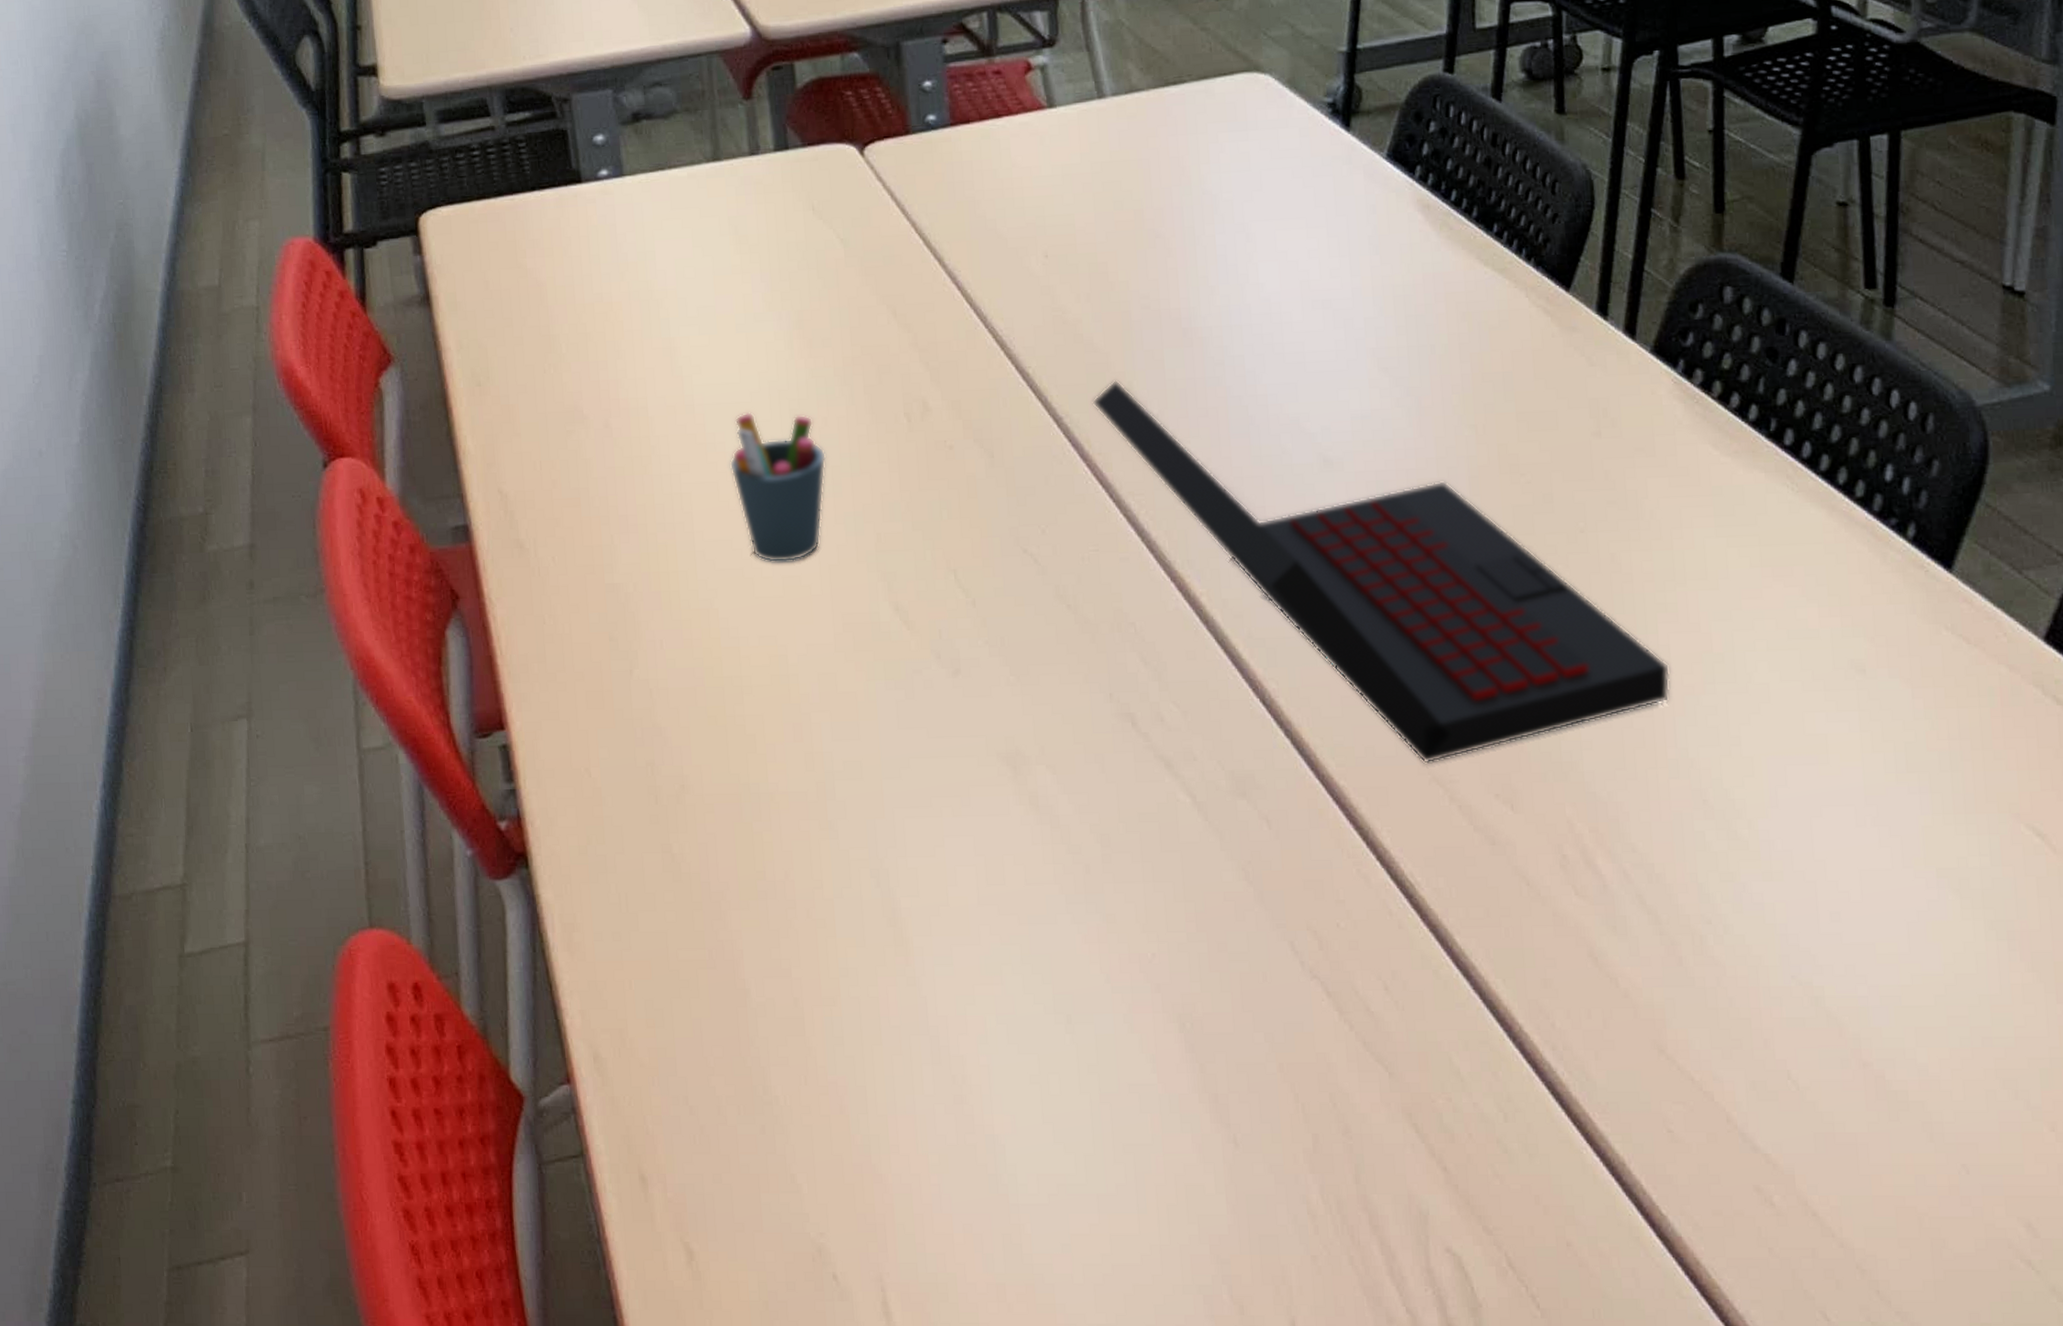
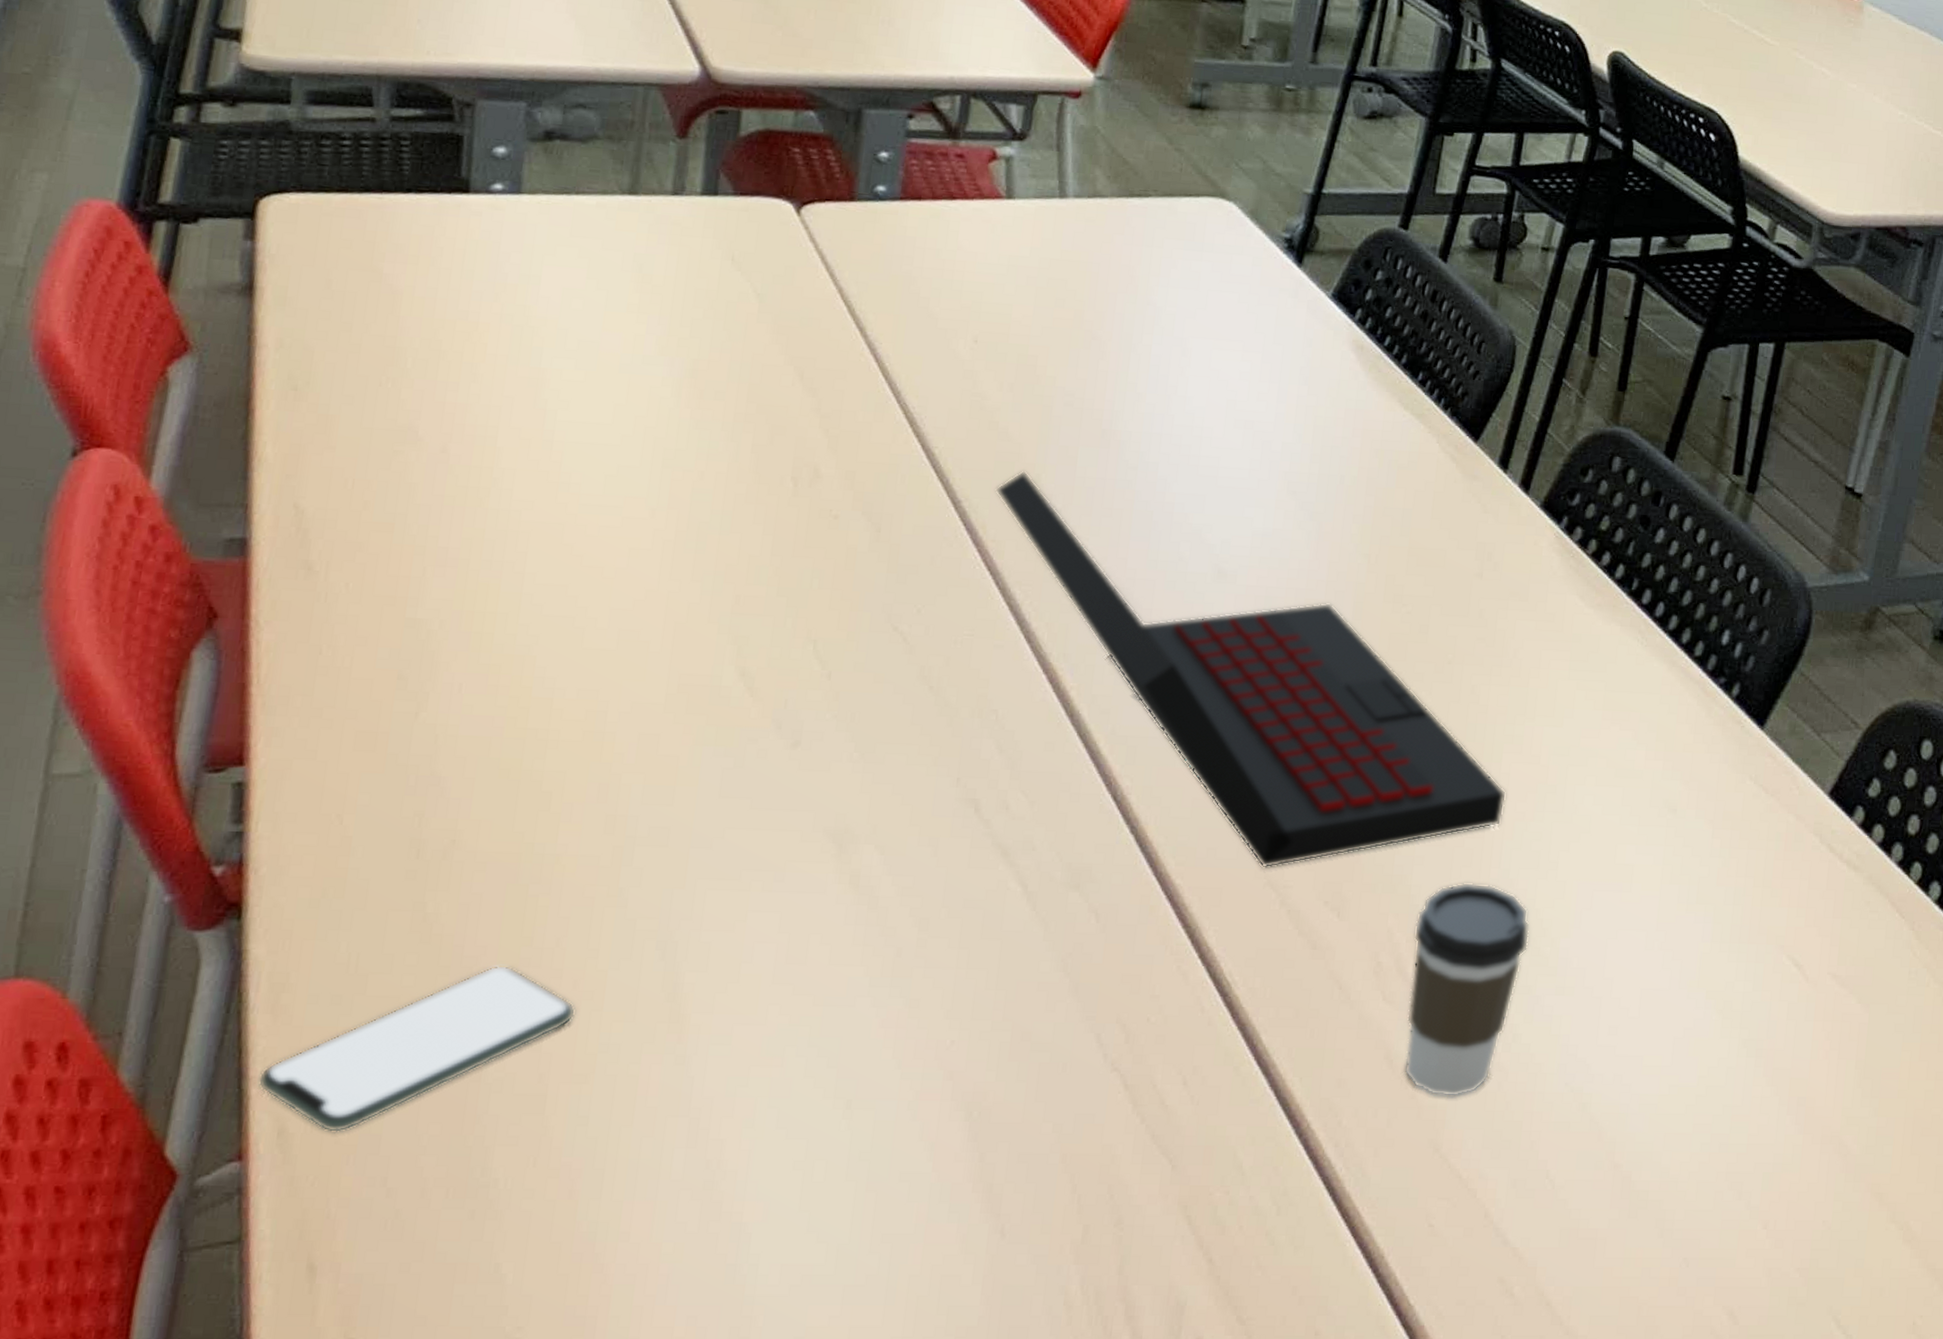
smartphone: none [569,898,814,1057] -> present [257,964,577,1133]
pen holder: present [729,412,827,563] -> none [581,455,696,616]
coffee cup: none [1595,764,1724,995] -> present [1404,882,1530,1098]

